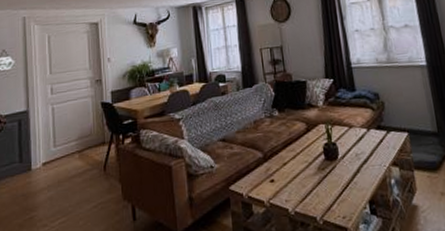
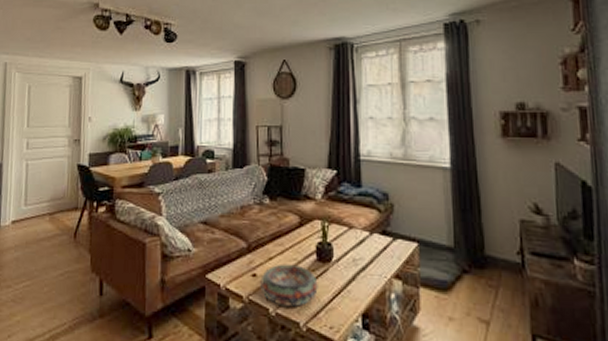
decorative bowl: none [278,166,329,205] -> present [260,264,318,307]

